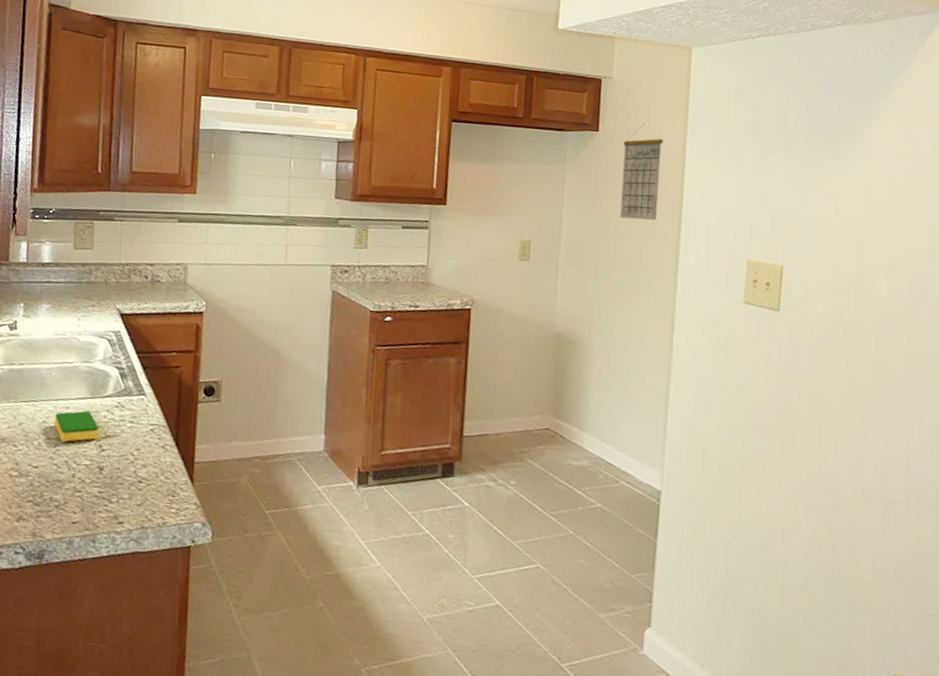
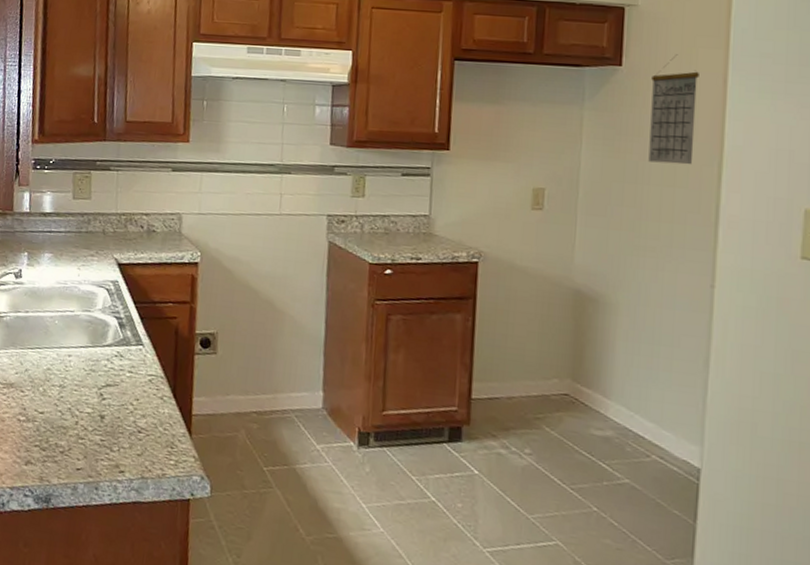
dish sponge: present [54,410,99,442] -> none [58,359,100,390]

